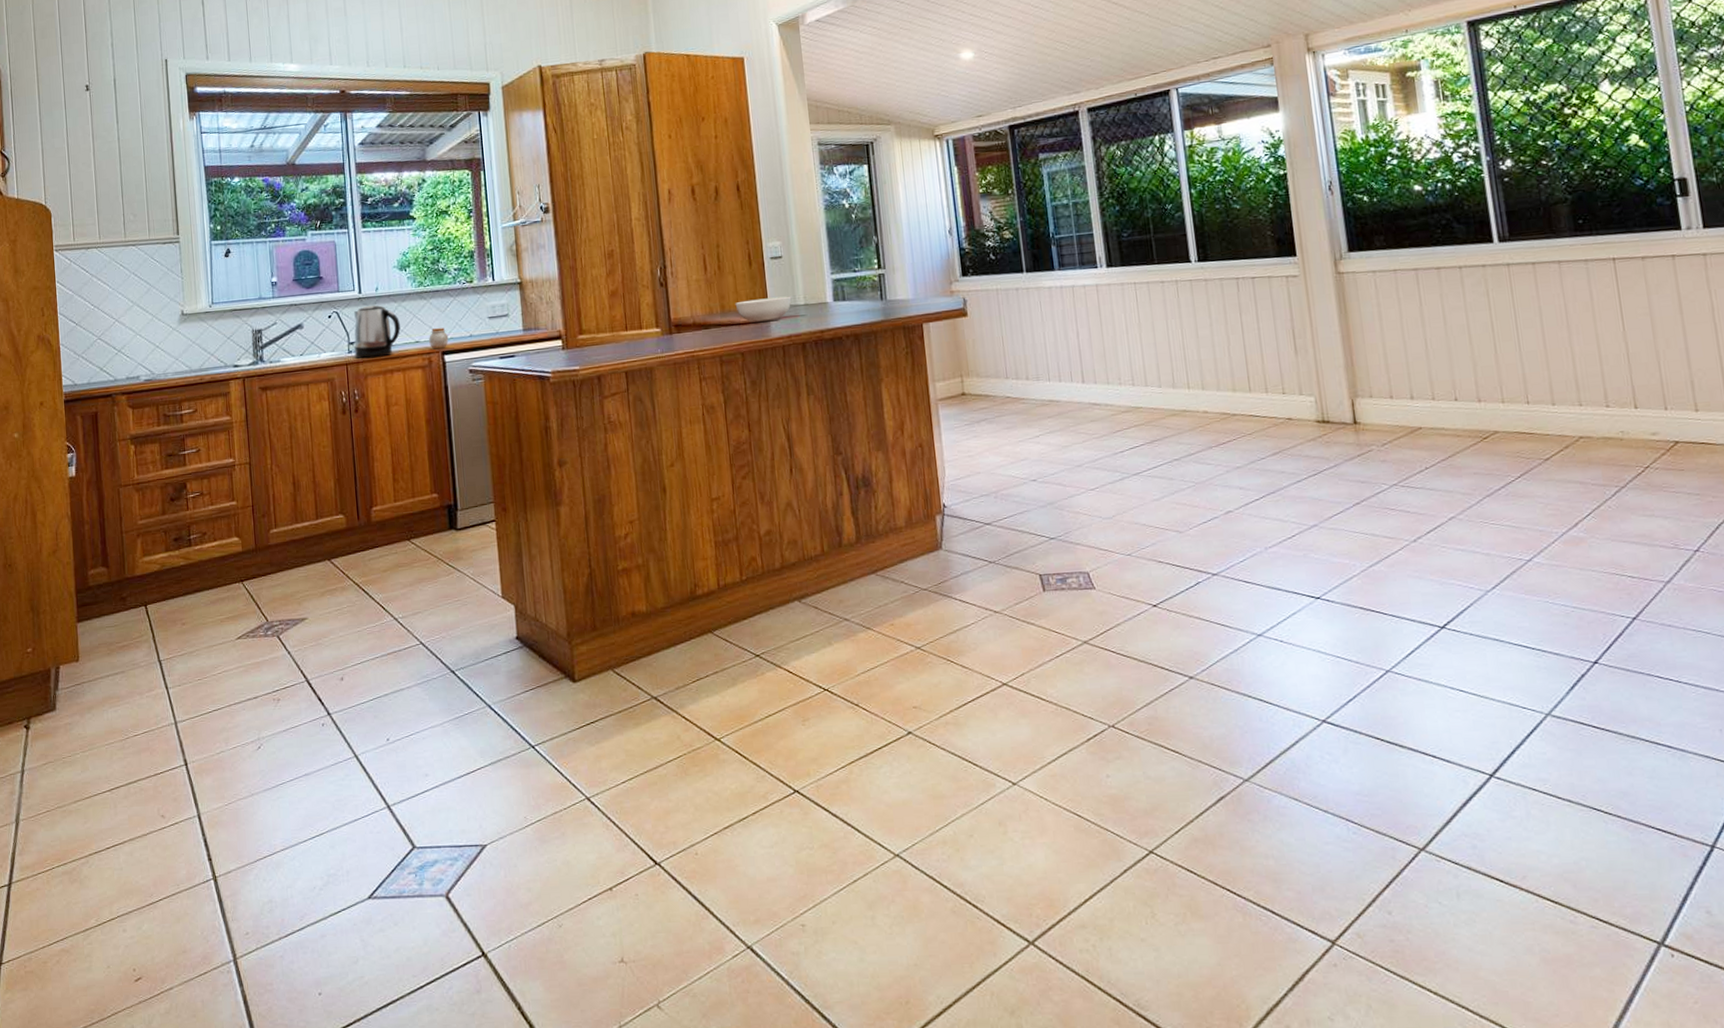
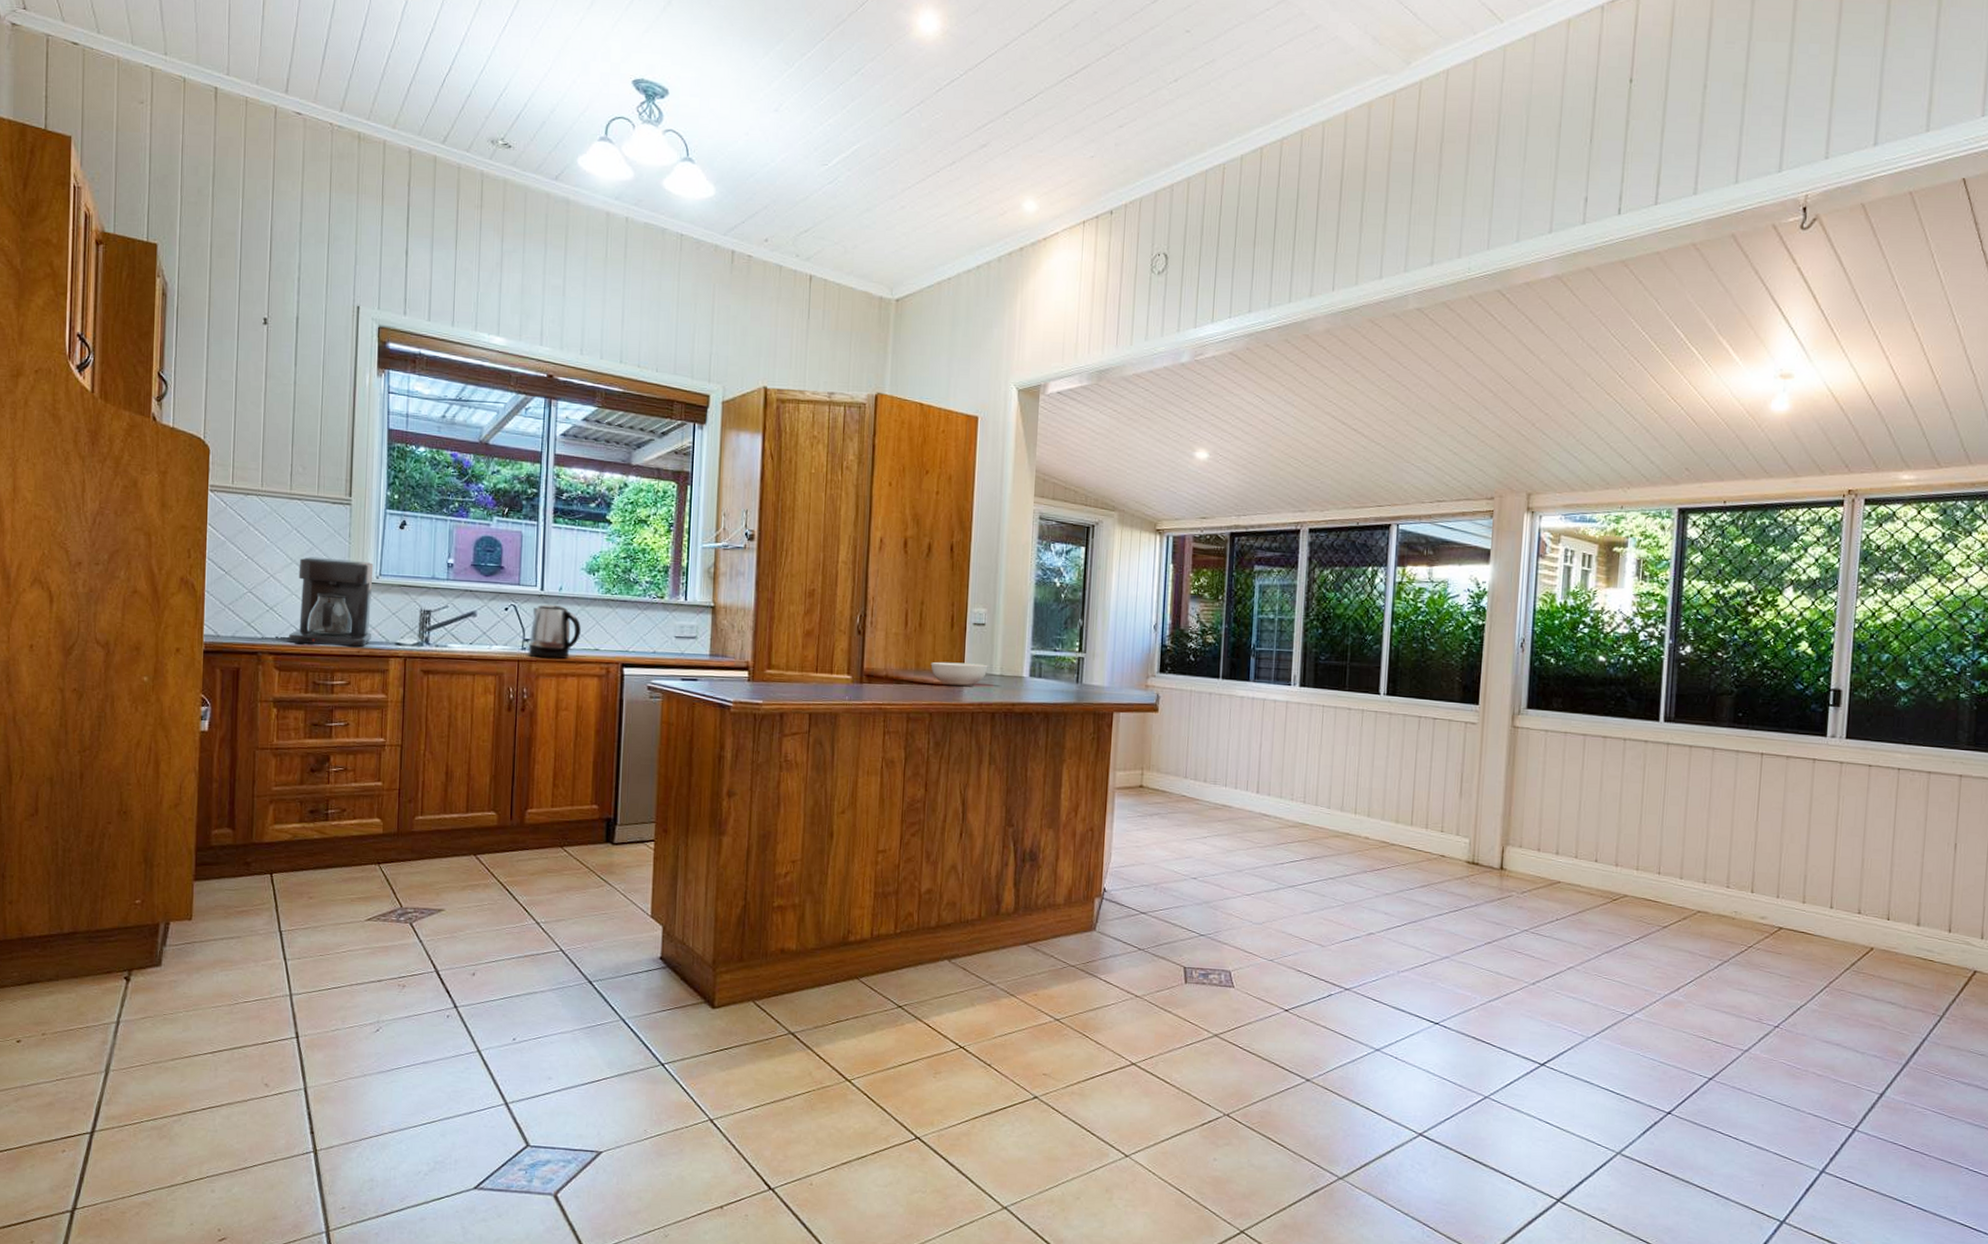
coffee maker: none [137,293,212,380] -> present [288,556,374,647]
jar: present [428,328,449,350] -> none [608,639,631,661]

